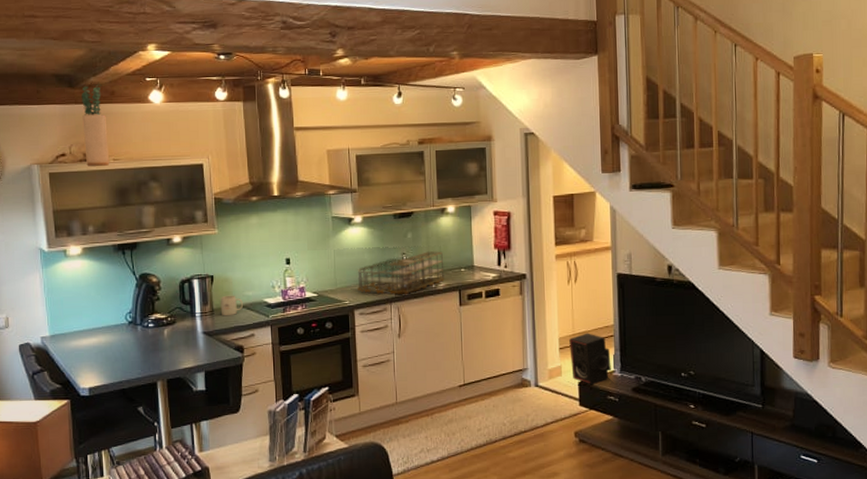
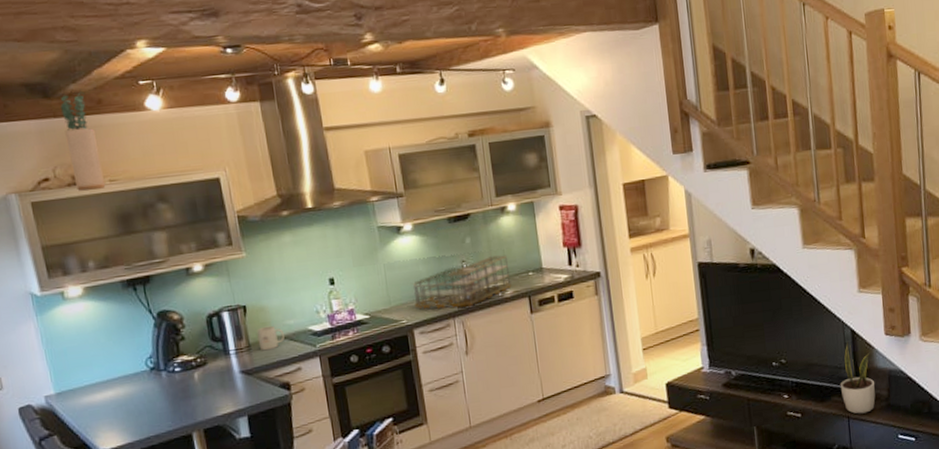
stereo: present [569,333,611,385] -> none [652,329,699,386]
potted plant: none [746,361,780,431] -> present [840,342,876,414]

